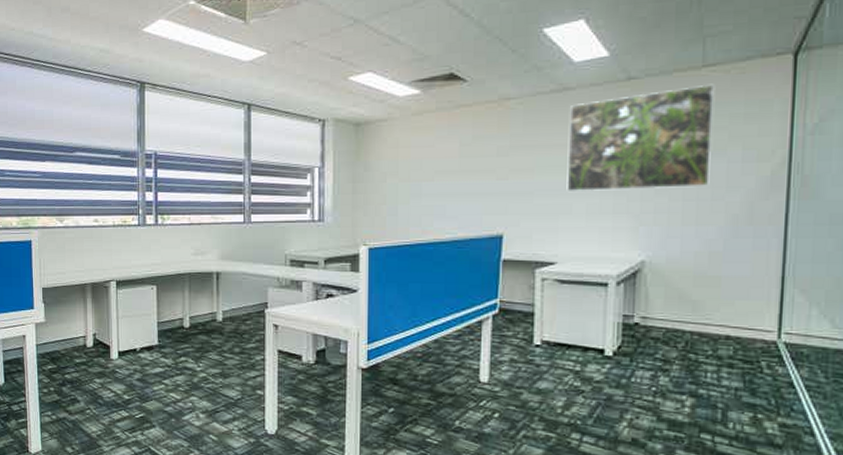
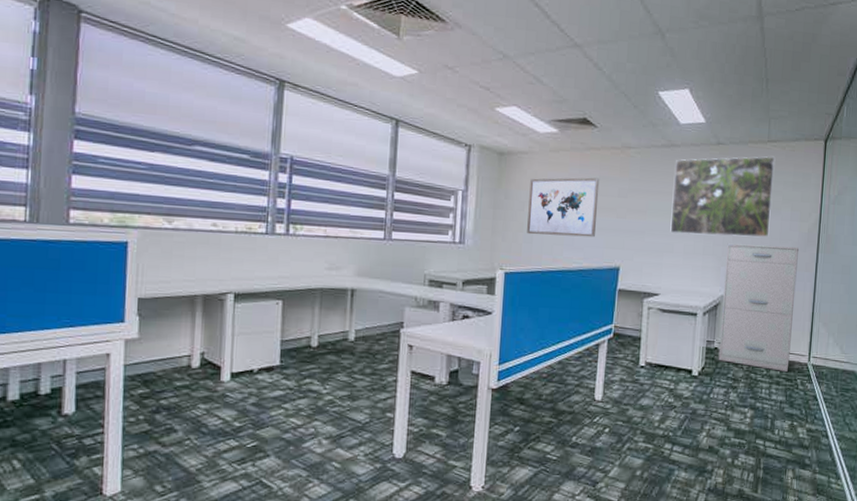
wall art: none [391,138,473,207] -> present [527,177,600,238]
filing cabinet: none [640,195,758,351] -> present [718,243,800,372]

